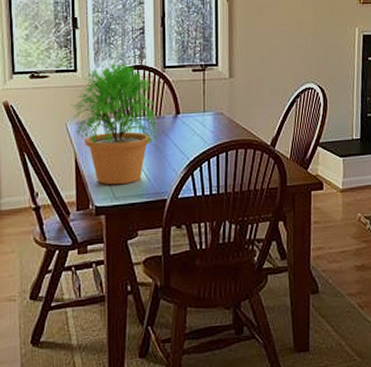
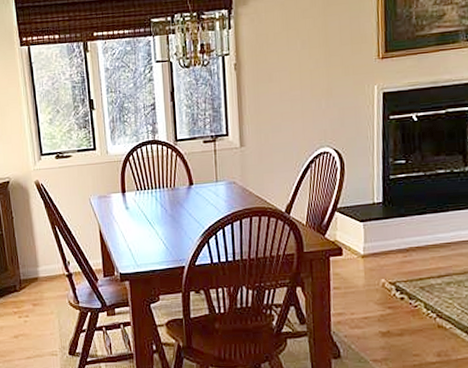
potted plant: present [70,61,158,185] -> none [92,138,174,254]

